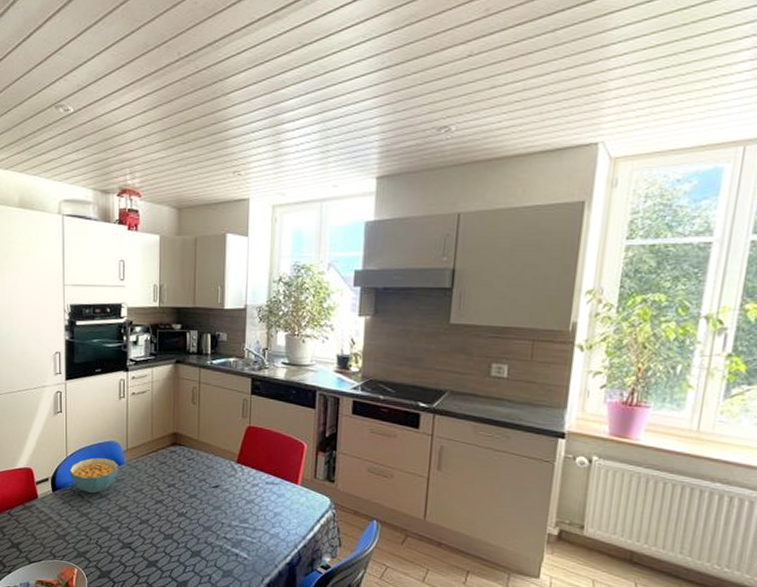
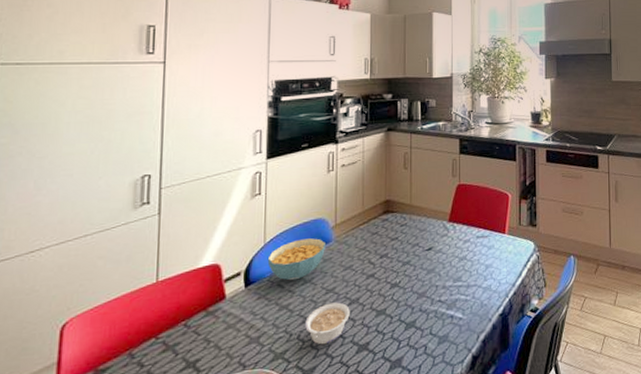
legume: none [102,519,140,554] -> present [305,302,350,345]

